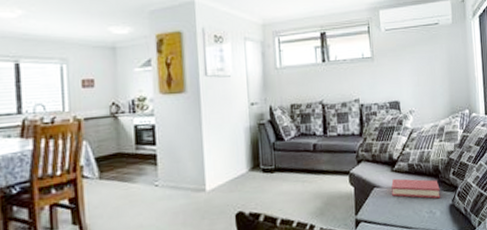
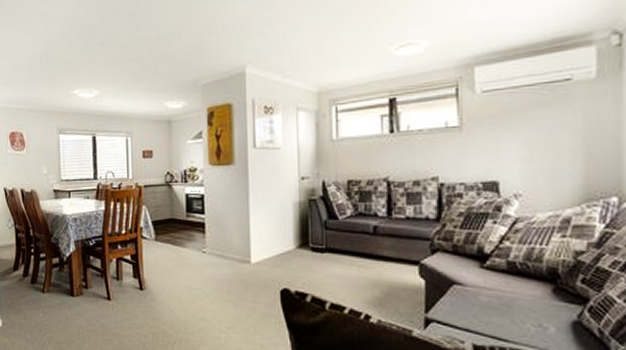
hardback book: present [391,178,441,199] -> none [479,277,558,311]

